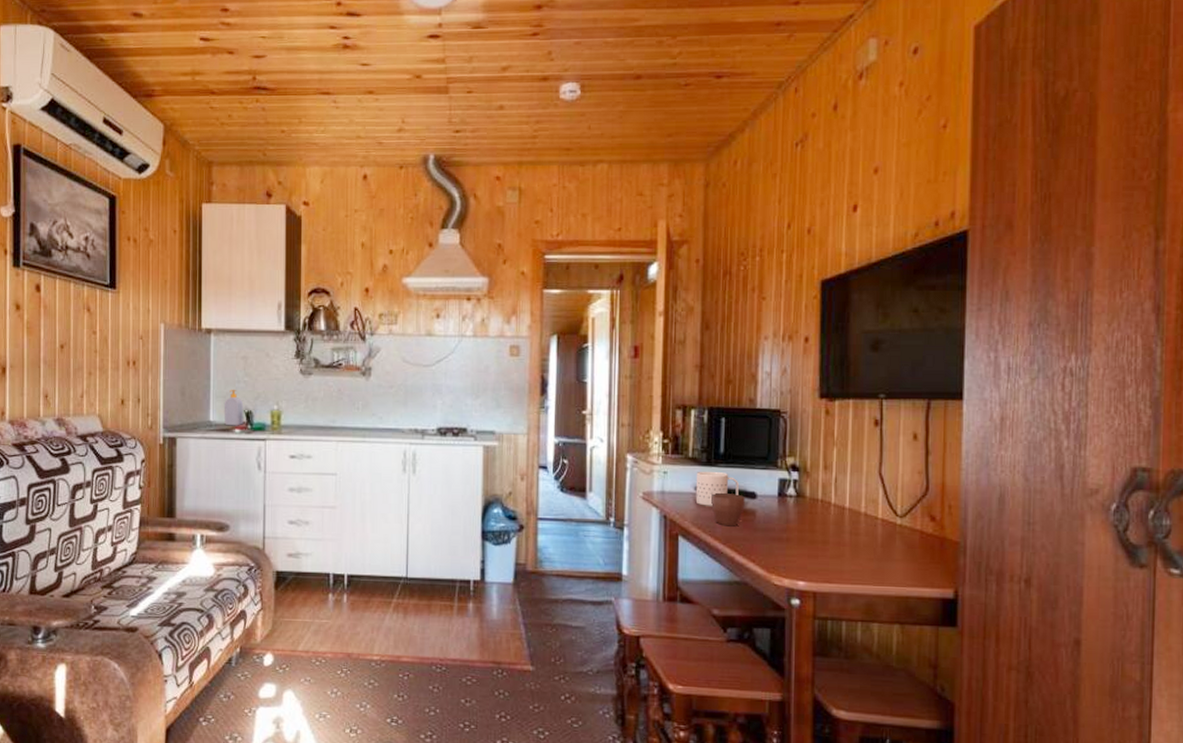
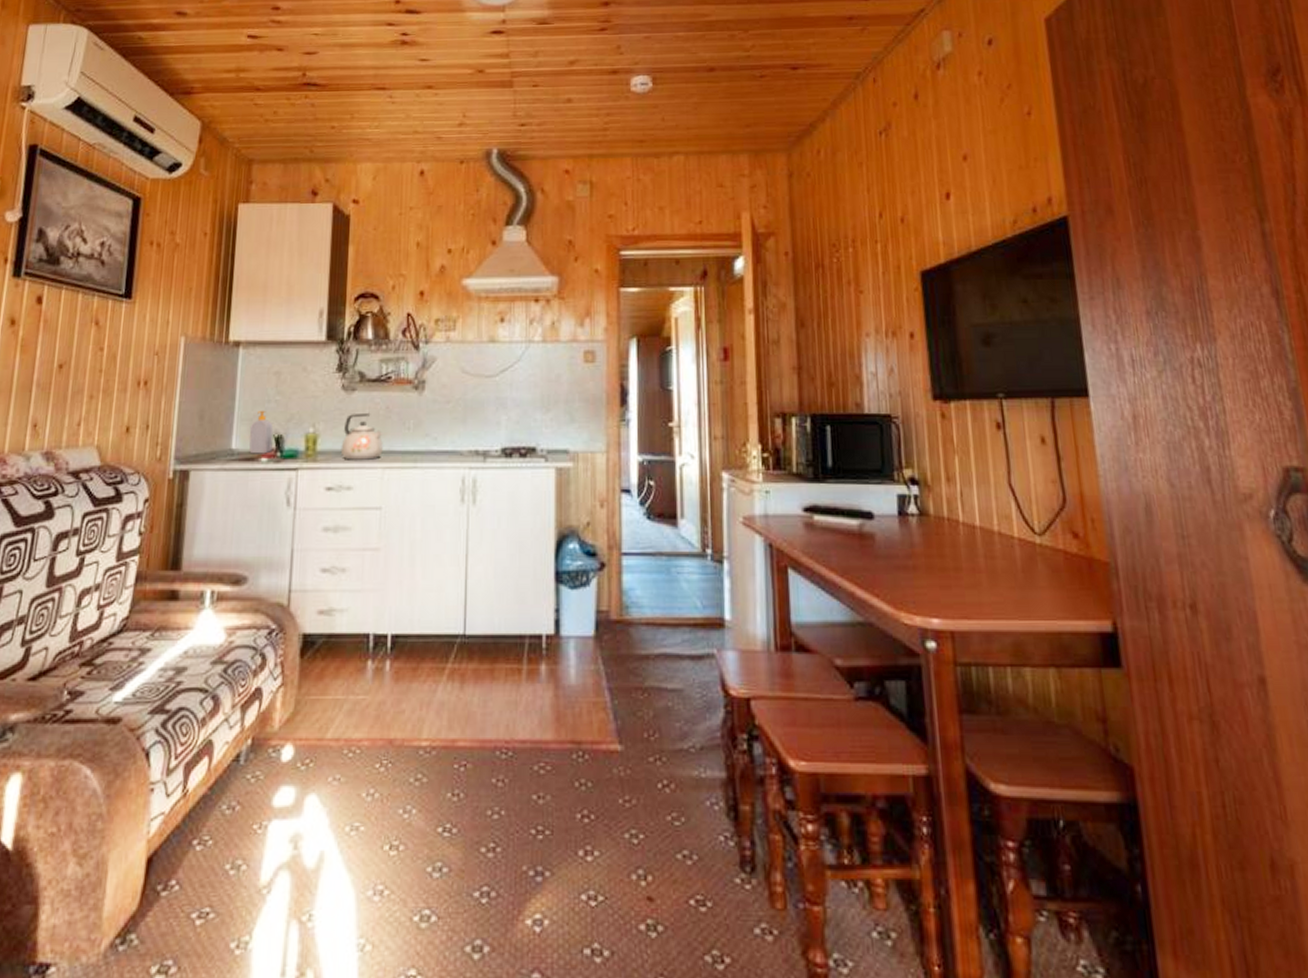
kettle: none [301,394,336,434] -> present [340,412,383,460]
mug: present [695,471,739,506] -> none [802,488,853,531]
cup: present [711,493,746,527] -> none [822,514,863,554]

